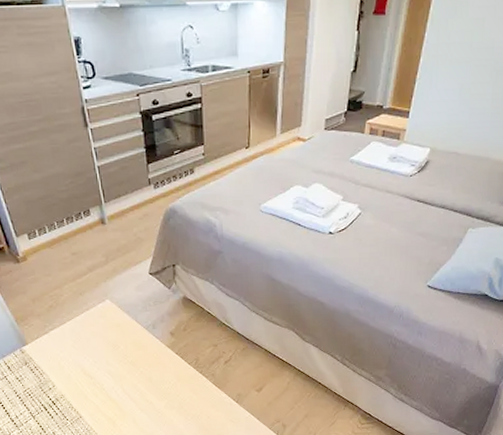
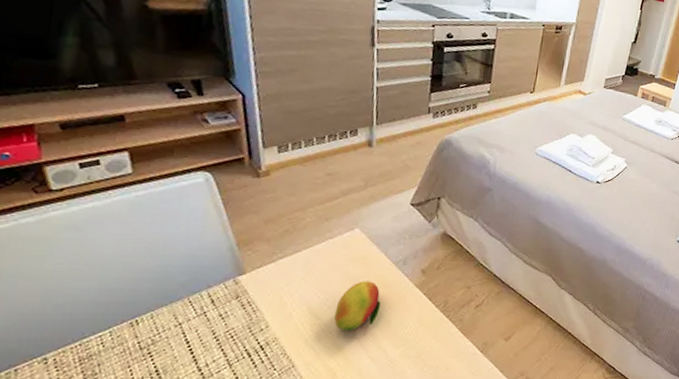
fruit: none [104,344,141,388] -> present [334,281,381,332]

